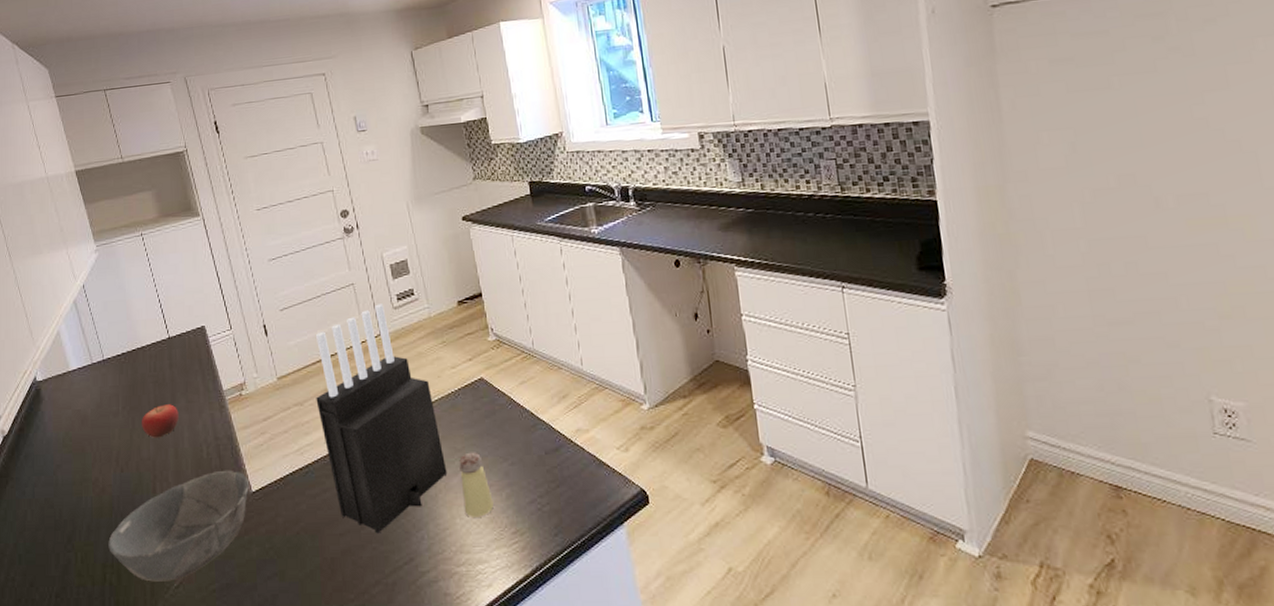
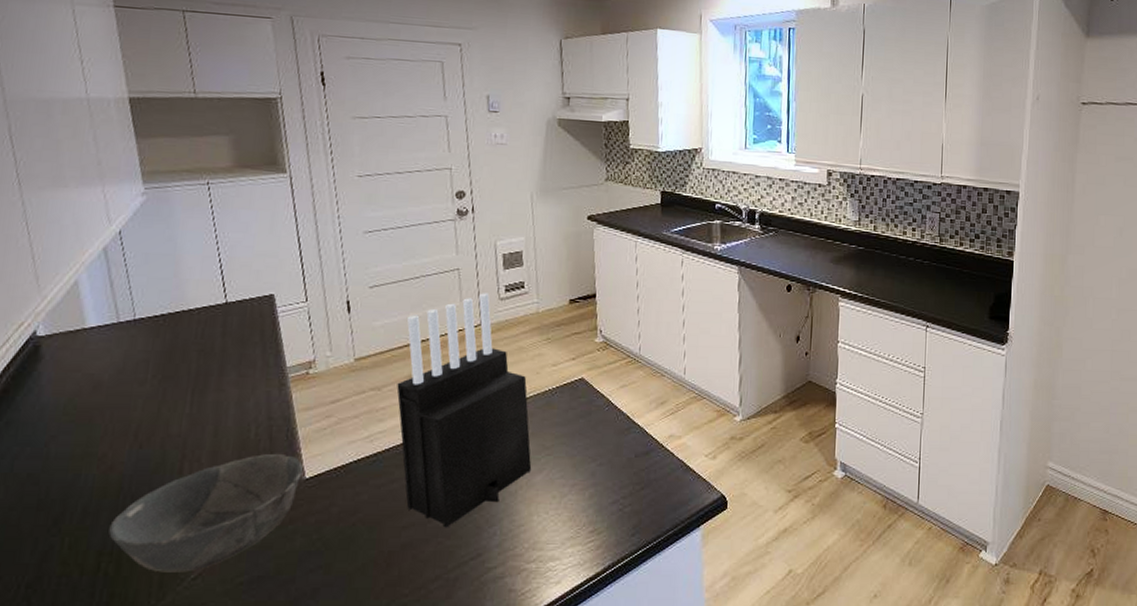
fruit: present [142,404,179,438] -> none [175,376,226,413]
saltshaker: present [459,452,494,517] -> none [543,450,575,515]

